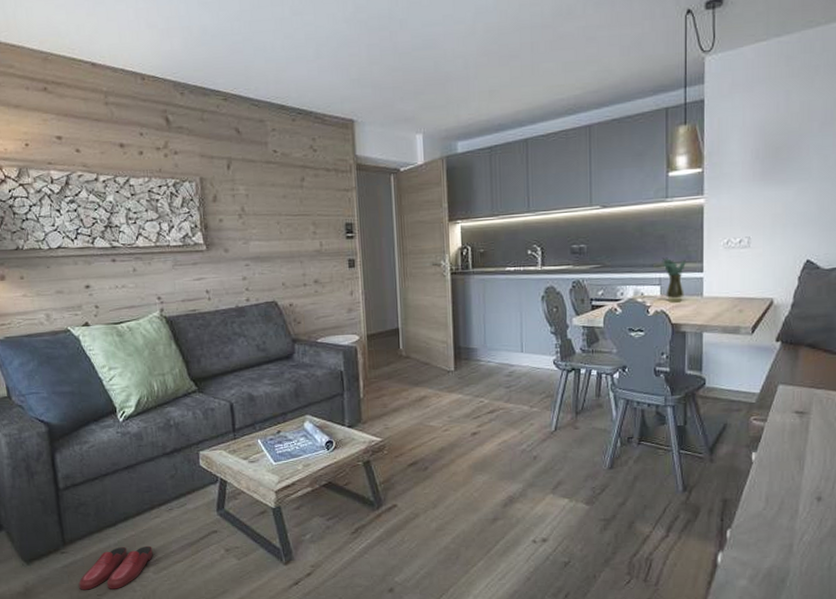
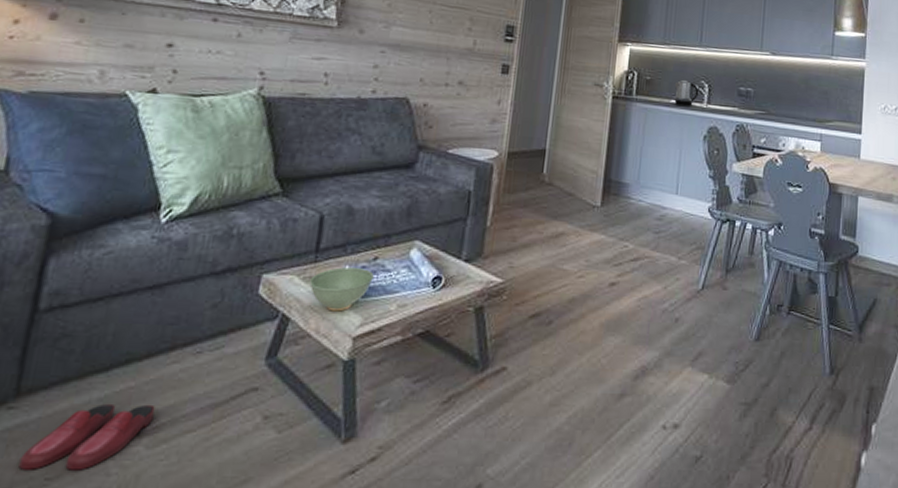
bowl: none [234,440,281,474] -> present [309,267,374,312]
kettle: none [507,246,532,273] -> present [674,79,699,107]
vase: present [662,257,686,304] -> none [824,113,846,163]

